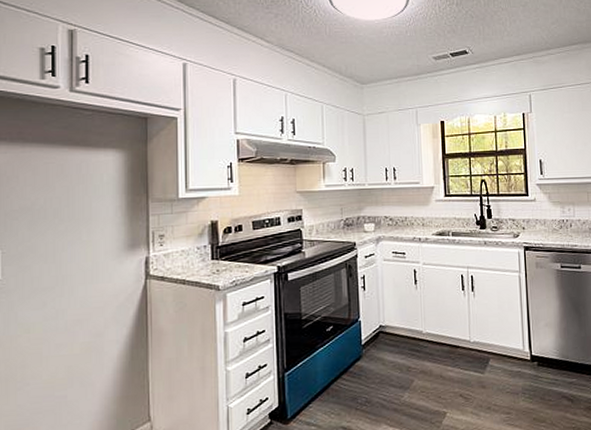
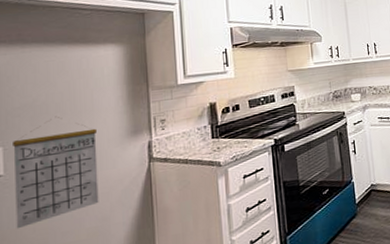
calendar: none [11,222,95,336] -> present [13,116,99,229]

